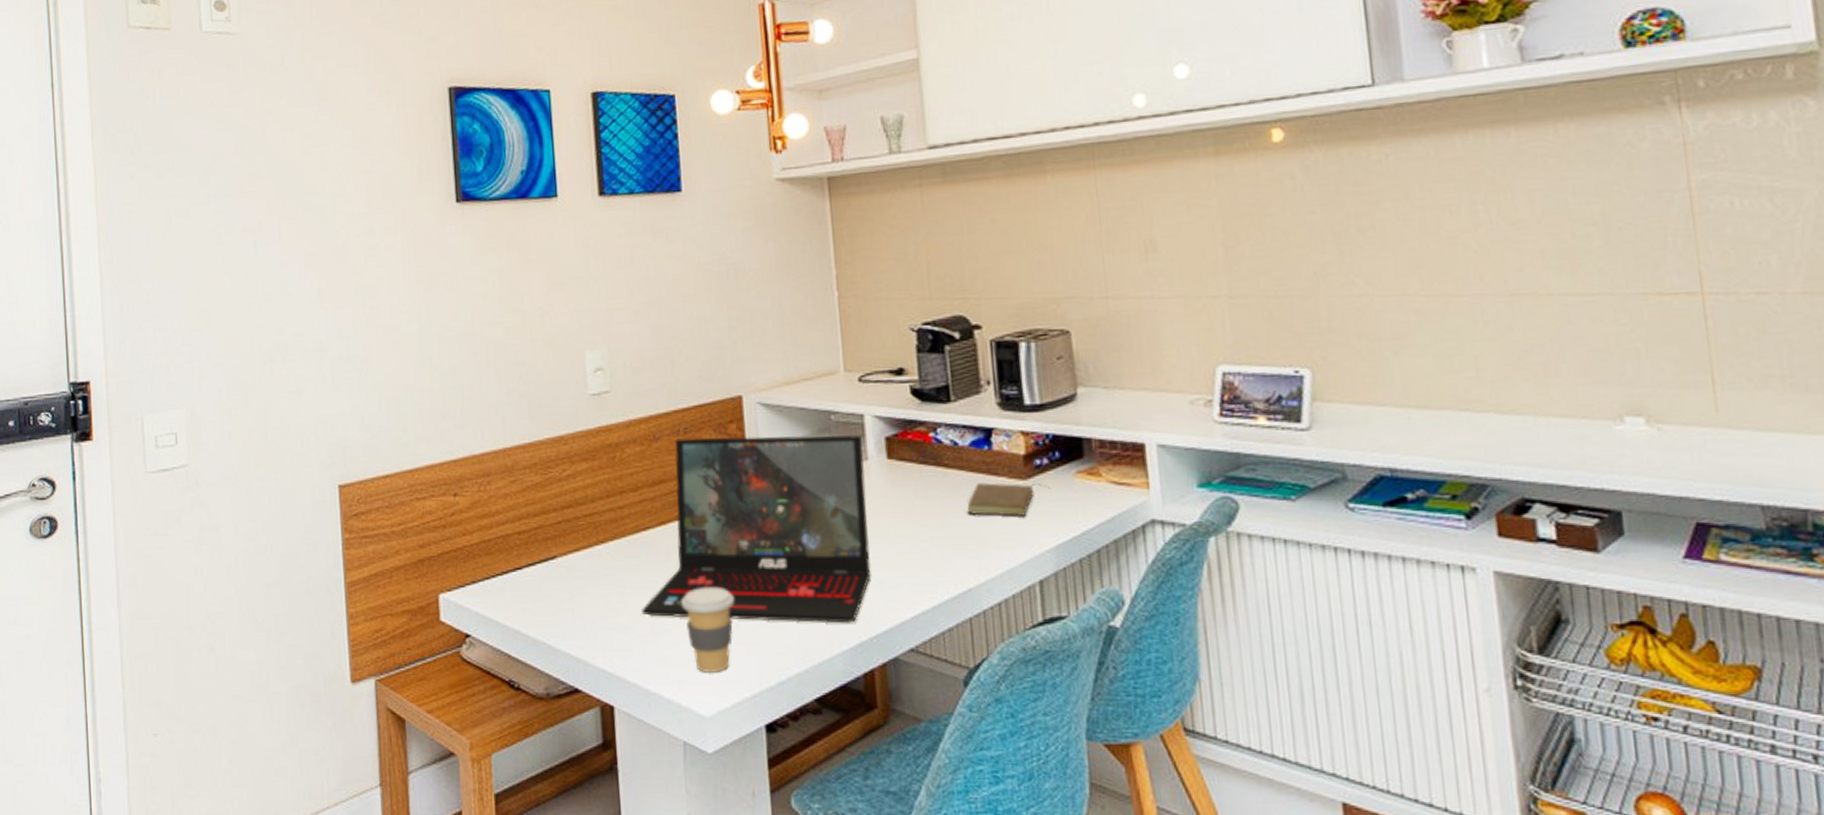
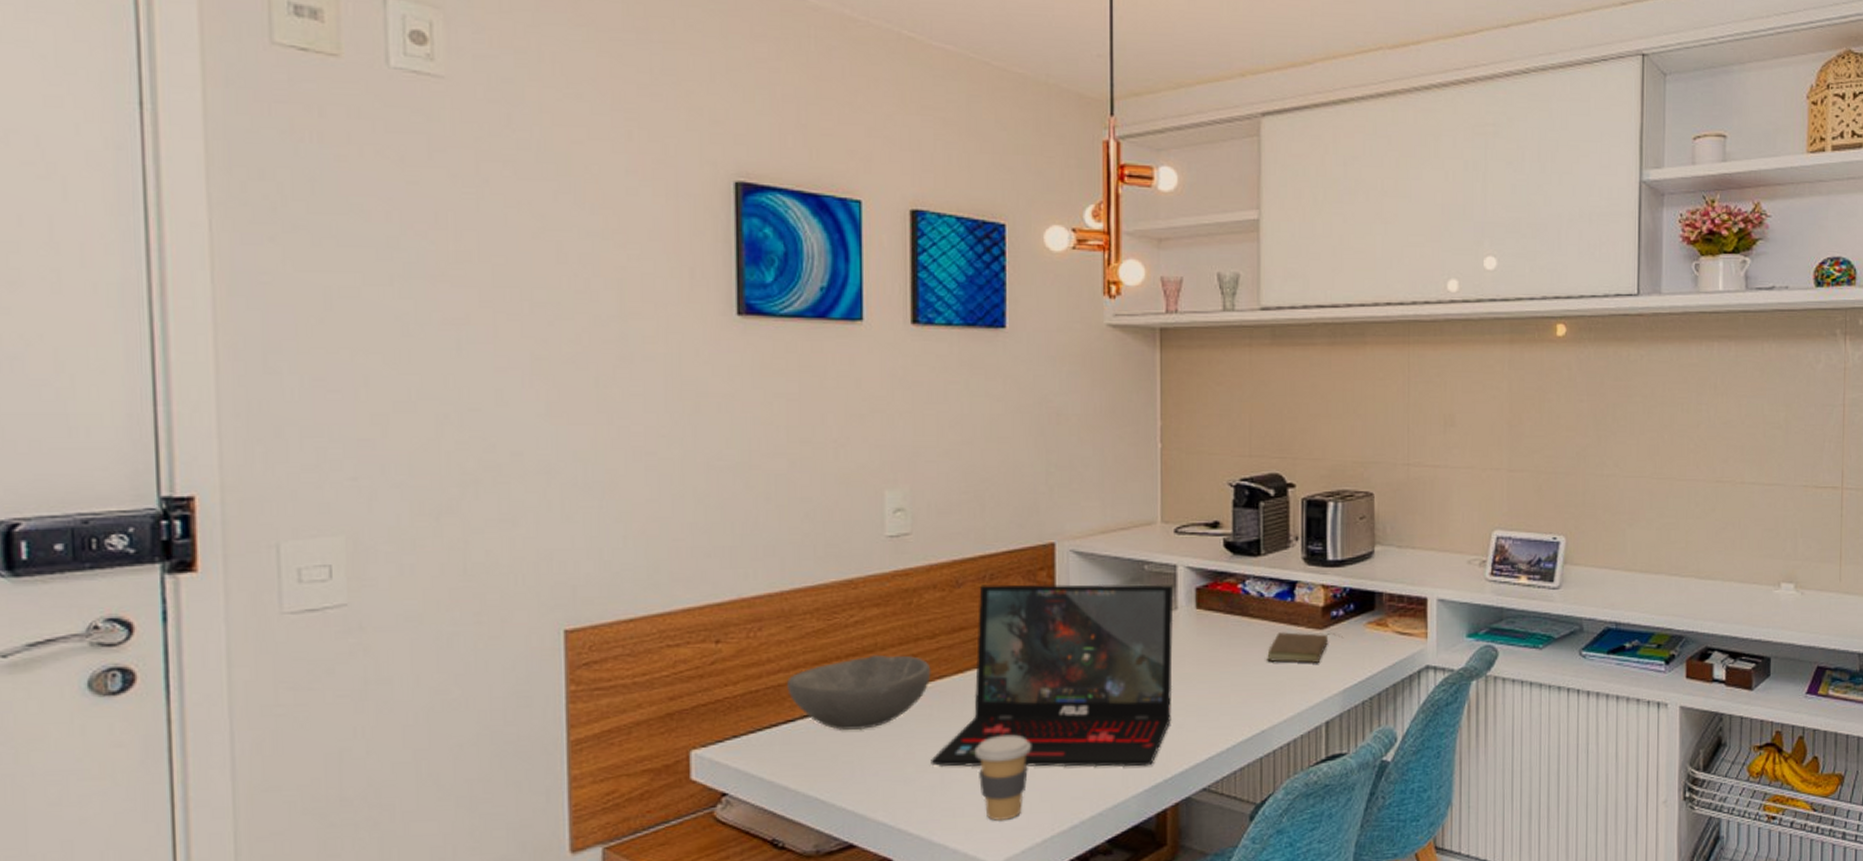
bowl: none [513,506,637,579] -> present [787,654,931,731]

